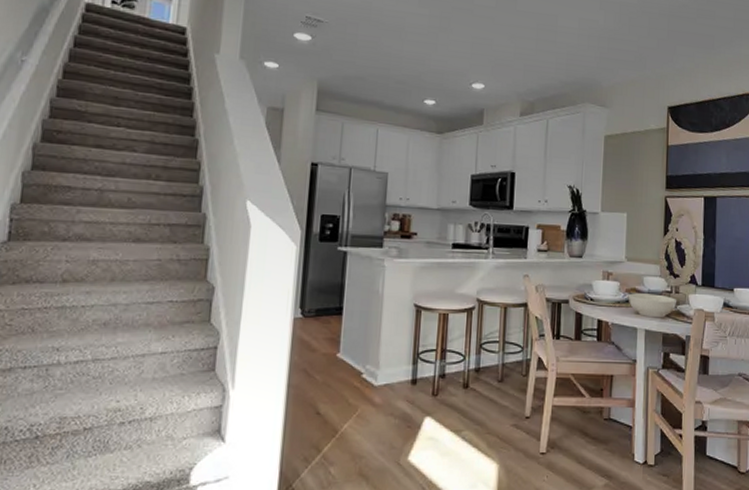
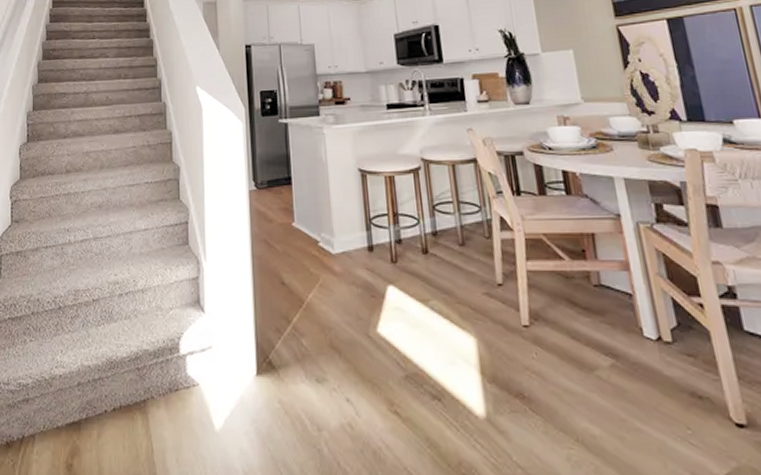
bowl: present [628,293,677,318] -> none [593,136,659,164]

